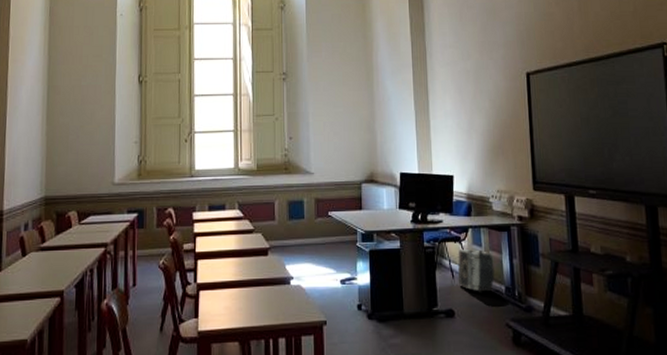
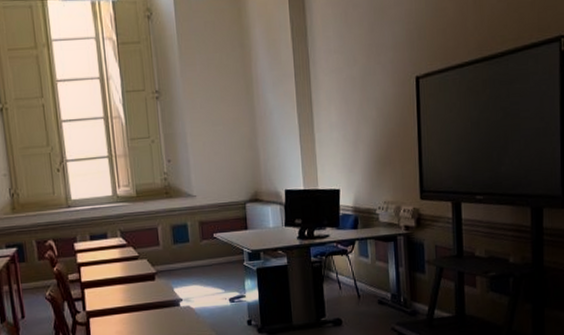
pouch: present [457,248,495,294] -> none [344,260,381,302]

